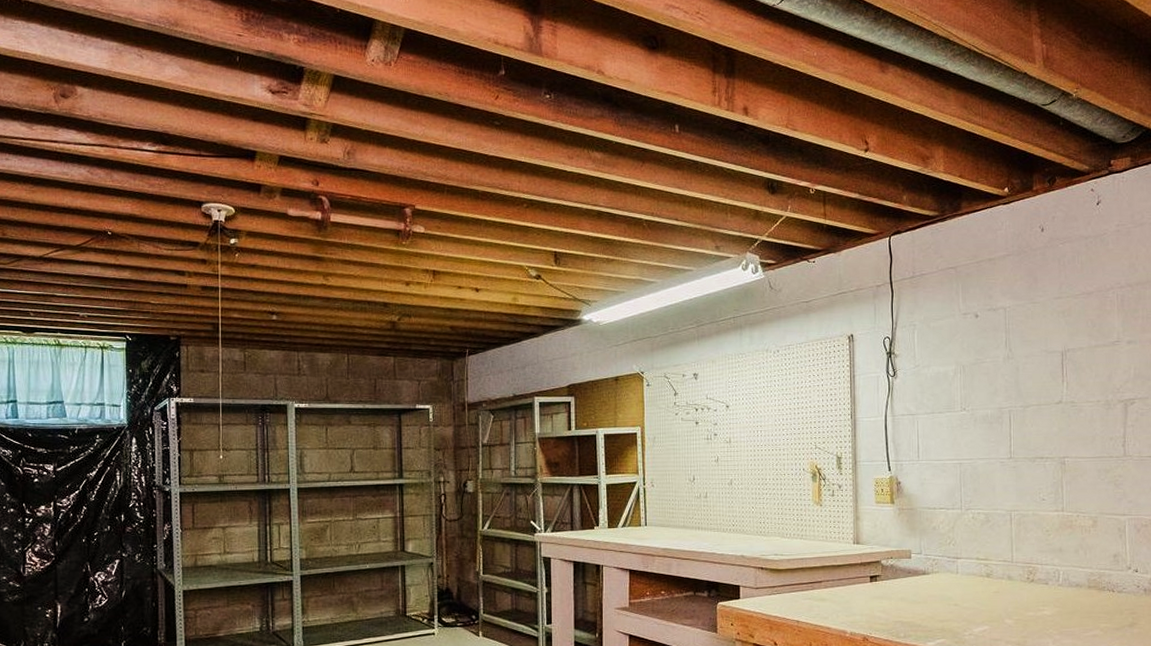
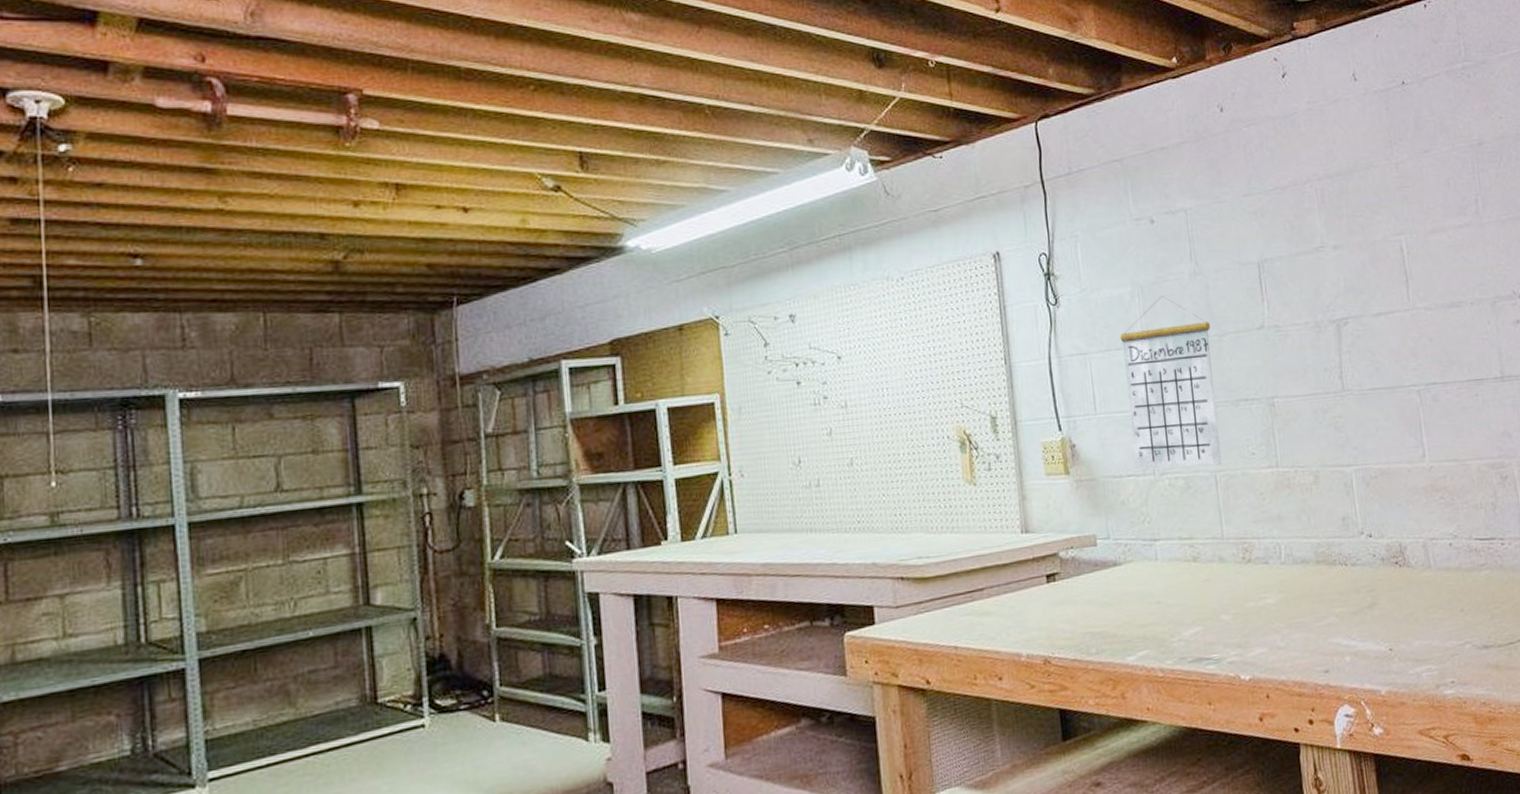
calendar: none [943,373,1017,506] -> present [1120,295,1222,469]

